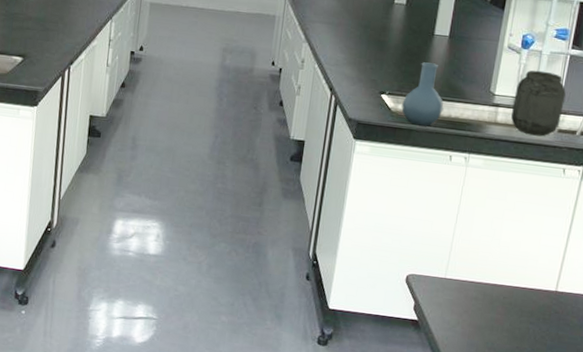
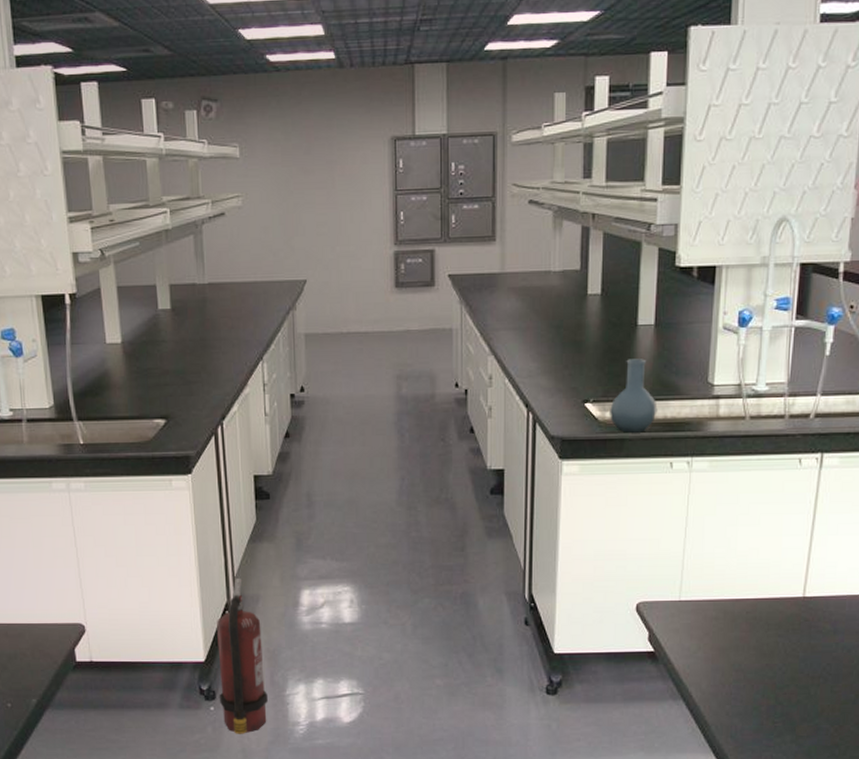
fire extinguisher: none [31,201,77,339] -> present [217,579,268,734]
jar: present [511,70,566,136] -> none [734,350,794,426]

